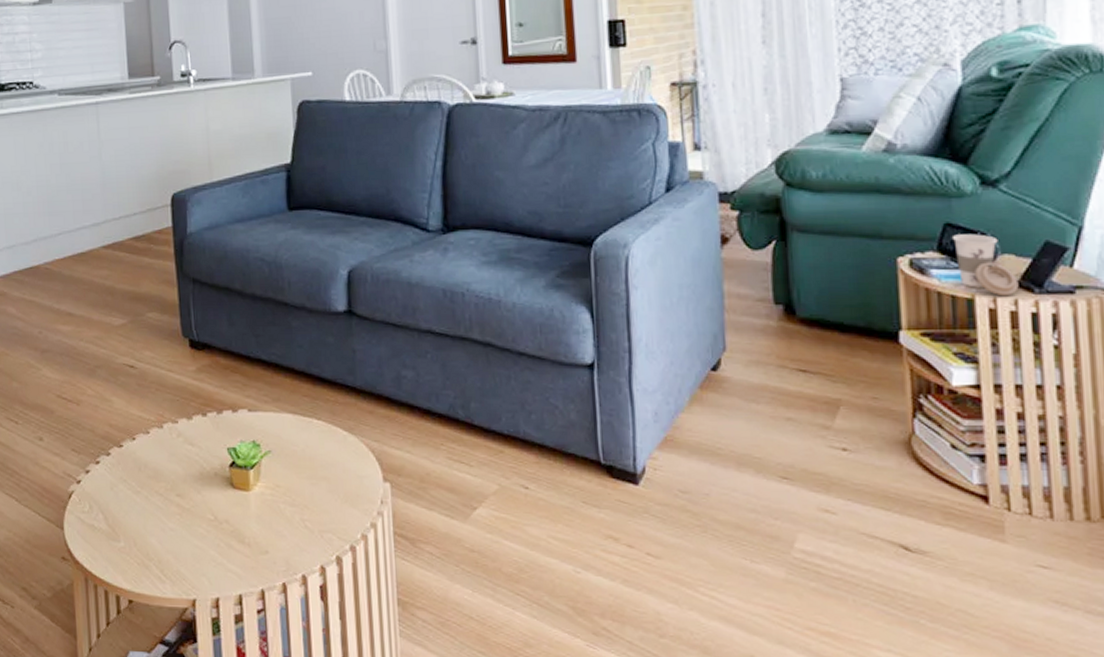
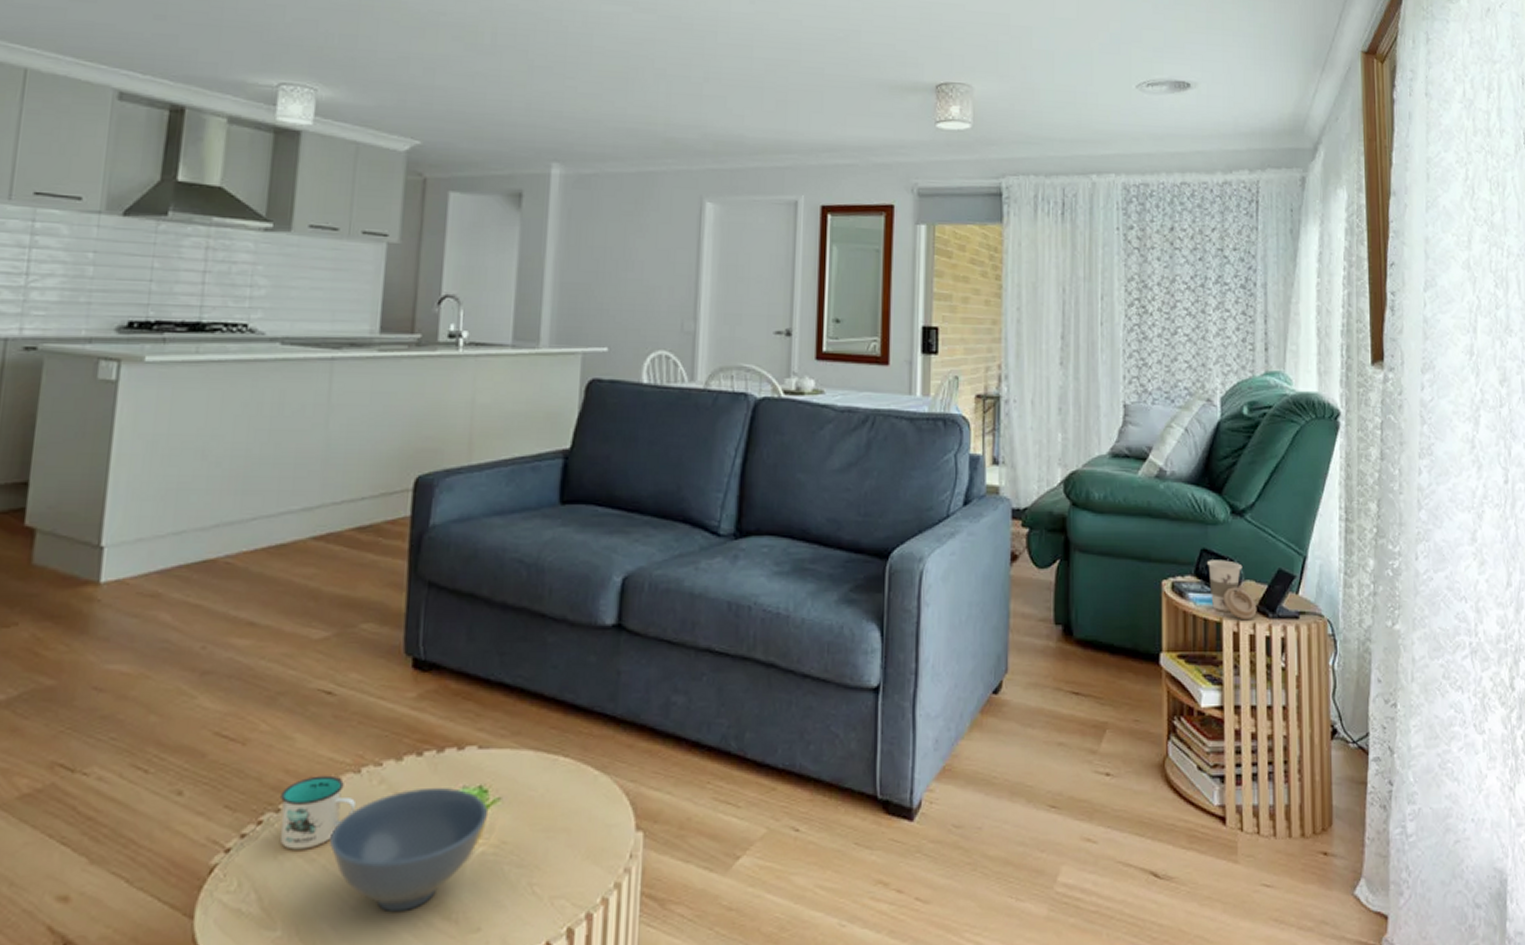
mug: none [109,429,164,484] -> present [279,775,357,850]
bowl: none [148,442,262,535] -> present [330,788,487,913]

